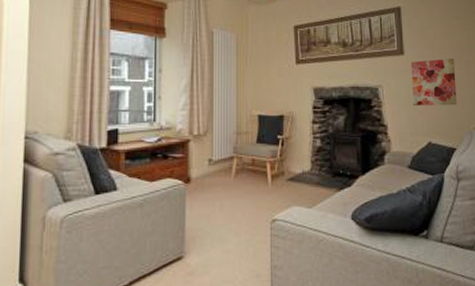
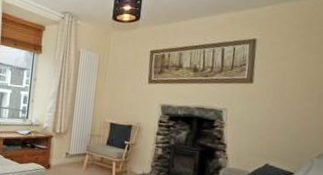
wall art: present [411,58,457,106] -> none [255,89,306,134]

